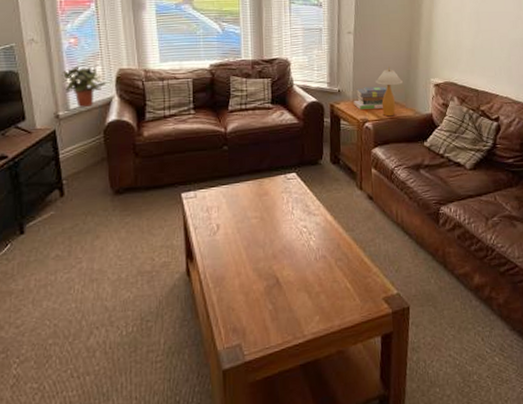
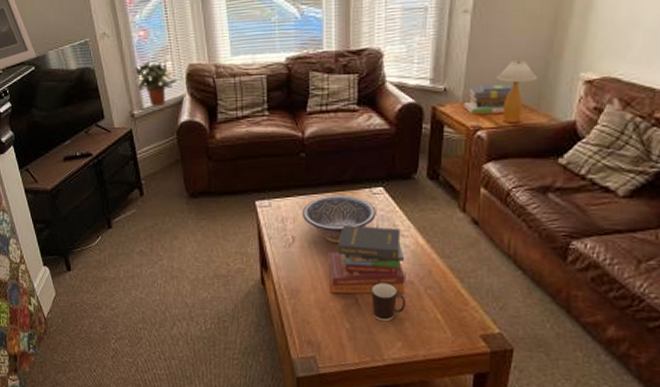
decorative bowl: none [225,181,291,227] -> present [302,195,376,243]
books: none [250,208,319,277] -> present [328,225,405,294]
mug: none [290,260,321,298] -> present [371,283,406,322]

